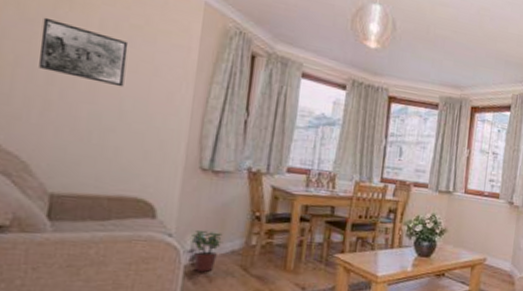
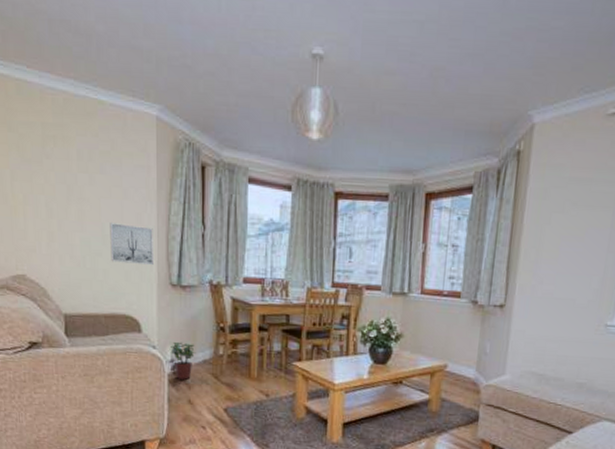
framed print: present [39,17,129,88] -> none [37,156,102,214]
wall art: none [126,98,186,146] -> present [110,223,153,265]

